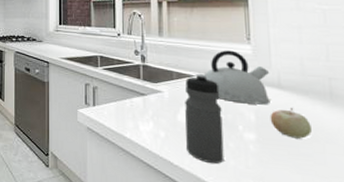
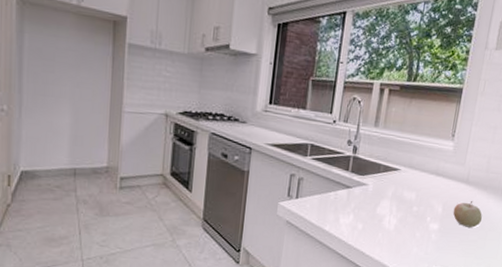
water bottle: present [185,74,224,164] -> none [379,168,419,252]
kettle: present [203,50,270,105] -> none [408,145,463,198]

